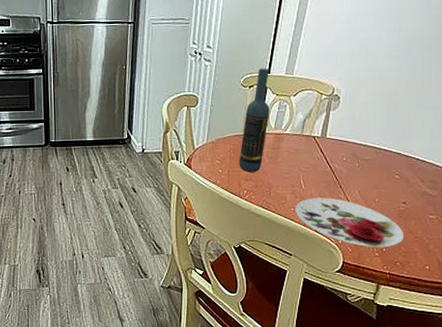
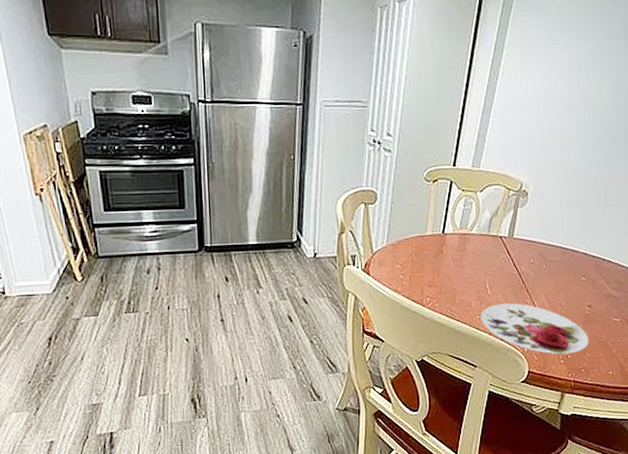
wine bottle: present [239,68,270,172] -> none [421,160,455,278]

